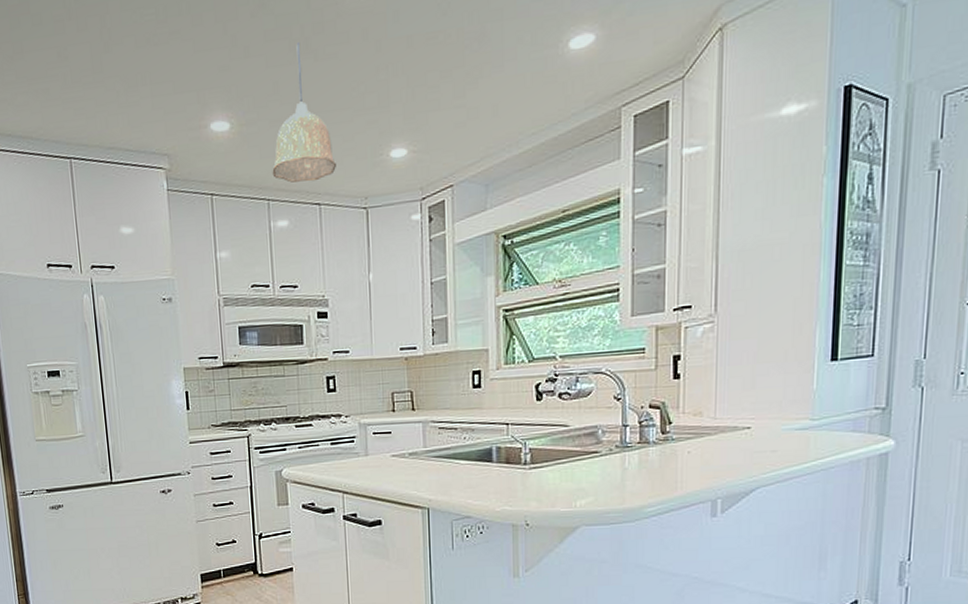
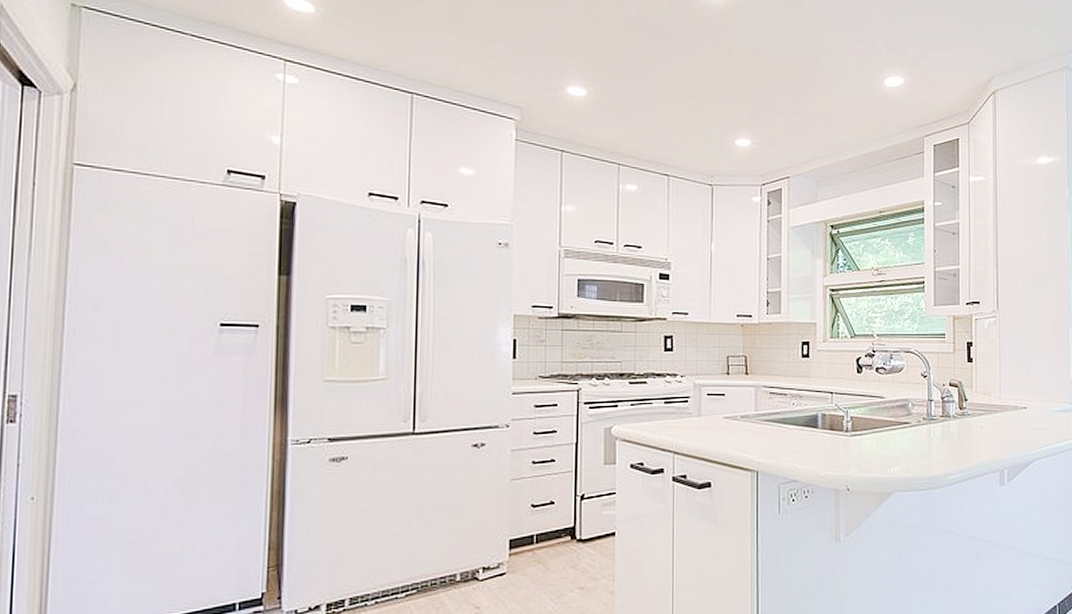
pendant lamp: present [272,43,336,183] -> none [625,35,686,155]

